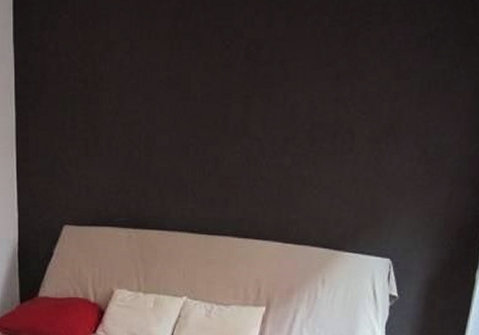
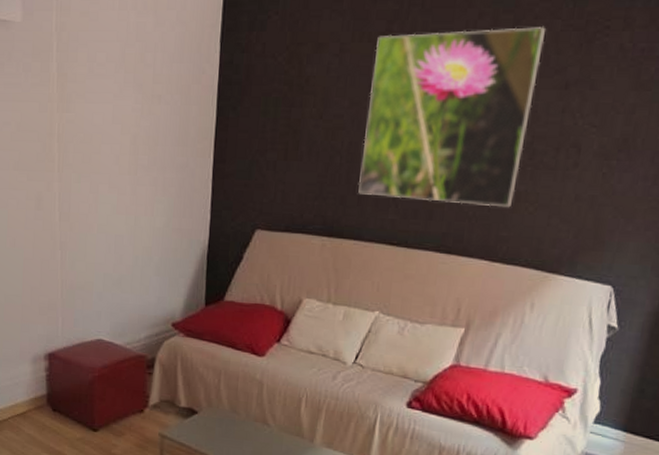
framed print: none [157,23,316,192] -> present [358,27,547,208]

